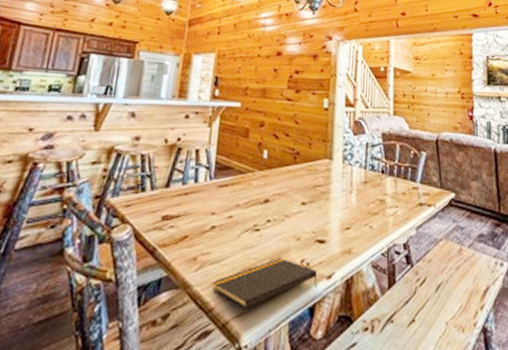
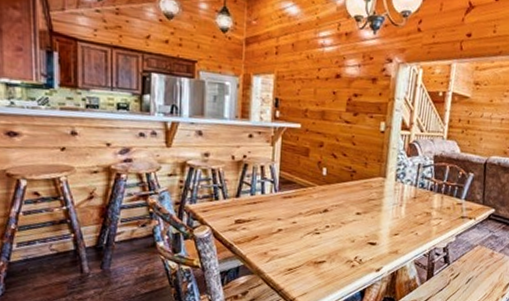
notepad: present [212,258,318,308] -> none [281,255,369,290]

